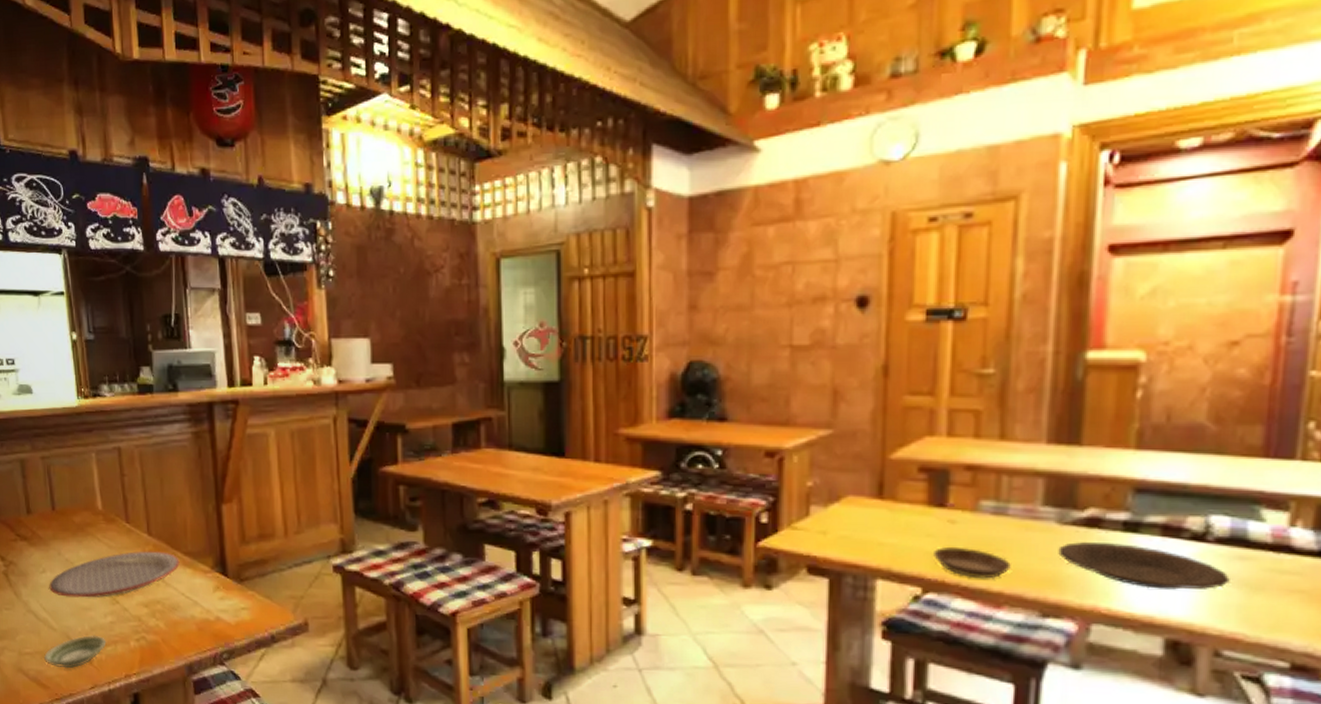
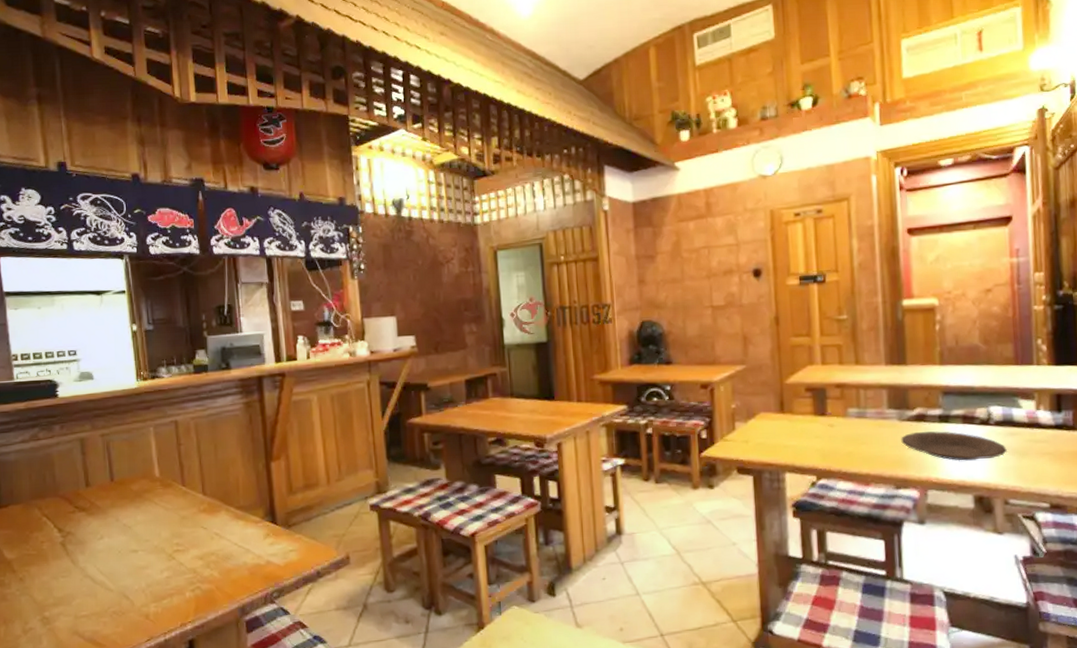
saucer: present [44,634,107,668] -> none [101,590,163,625]
plate: present [49,551,180,598] -> none [106,508,233,559]
saucer: present [934,547,1011,579] -> none [821,444,872,466]

